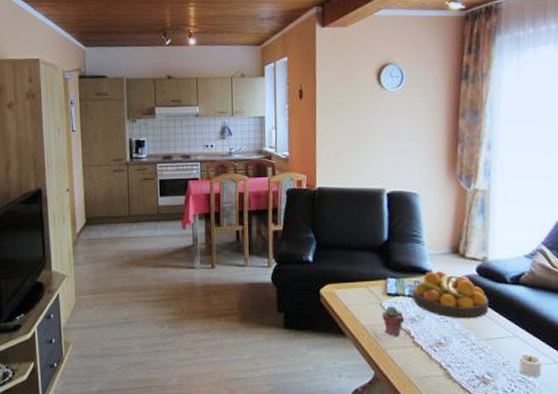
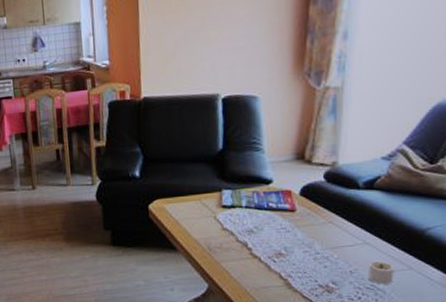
potted succulent: present [382,306,405,336] -> none [216,219,241,249]
fruit bowl: present [412,270,489,319] -> none [250,178,337,229]

